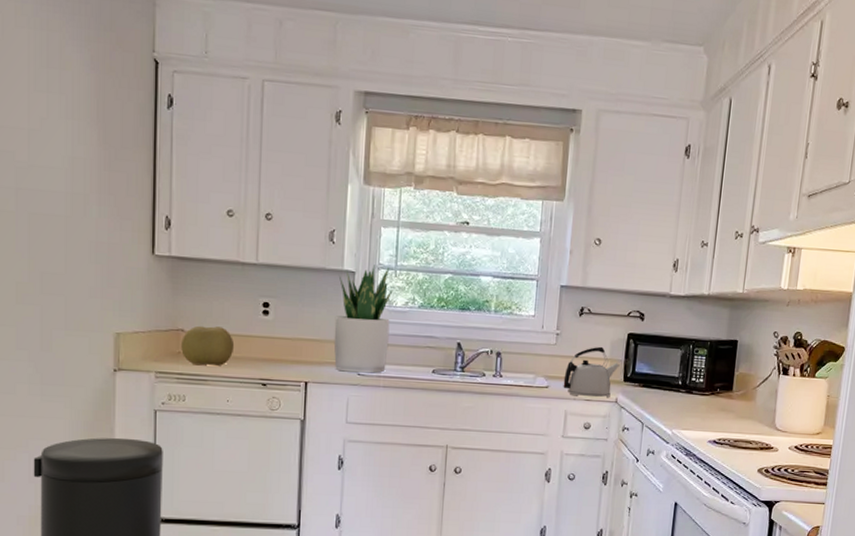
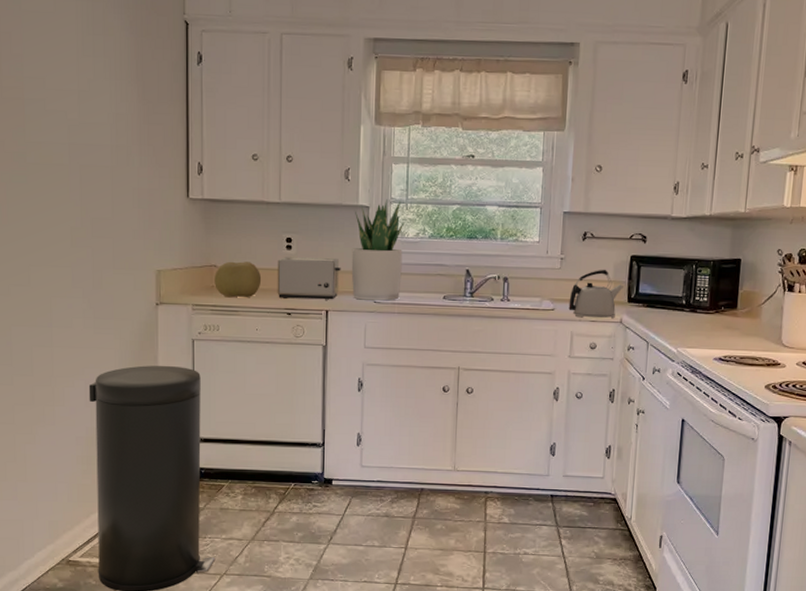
toaster: none [251,323,323,371] -> present [277,257,341,300]

